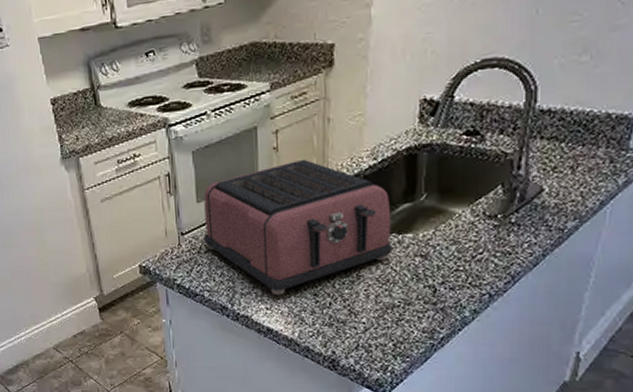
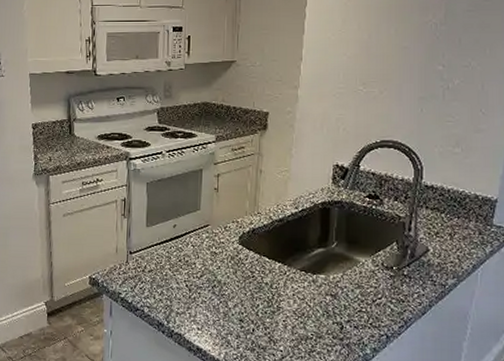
toaster: present [203,159,394,296] -> none [149,201,309,318]

